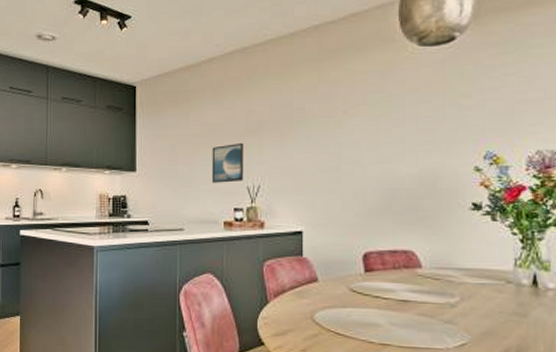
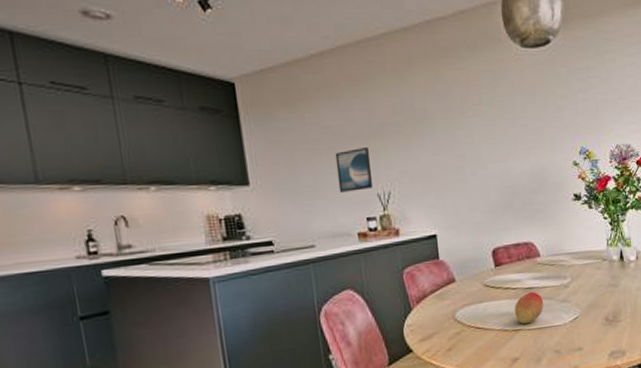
fruit: none [383,304,421,340] -> present [514,291,543,324]

